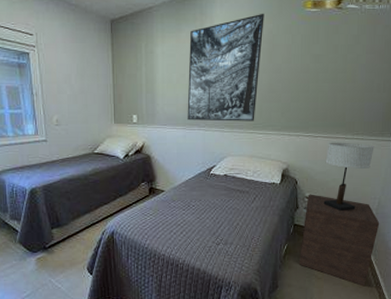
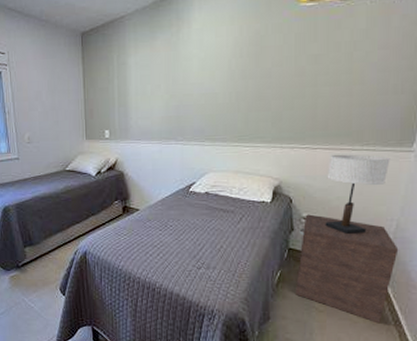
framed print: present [187,13,264,122] -> none [163,12,250,134]

